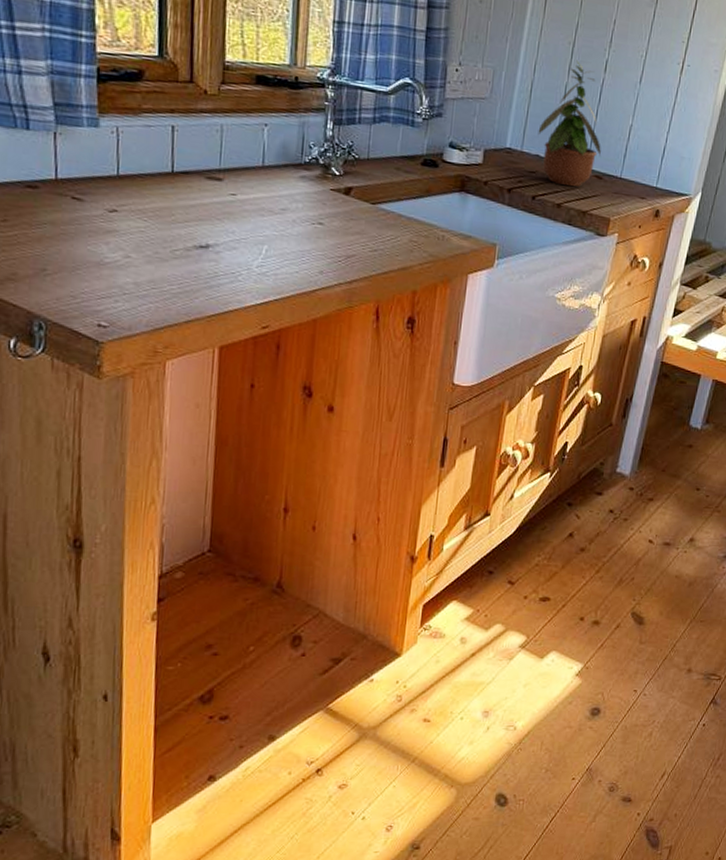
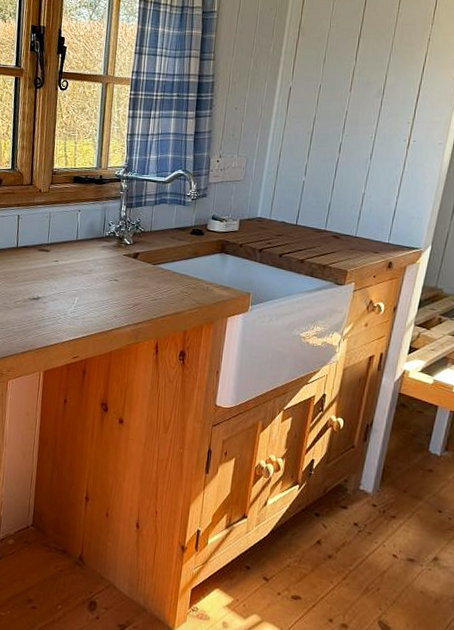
potted plant: present [538,61,601,187] -> none [283,146,338,246]

